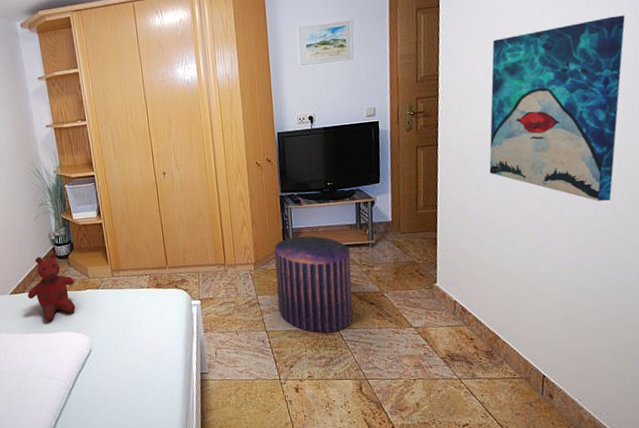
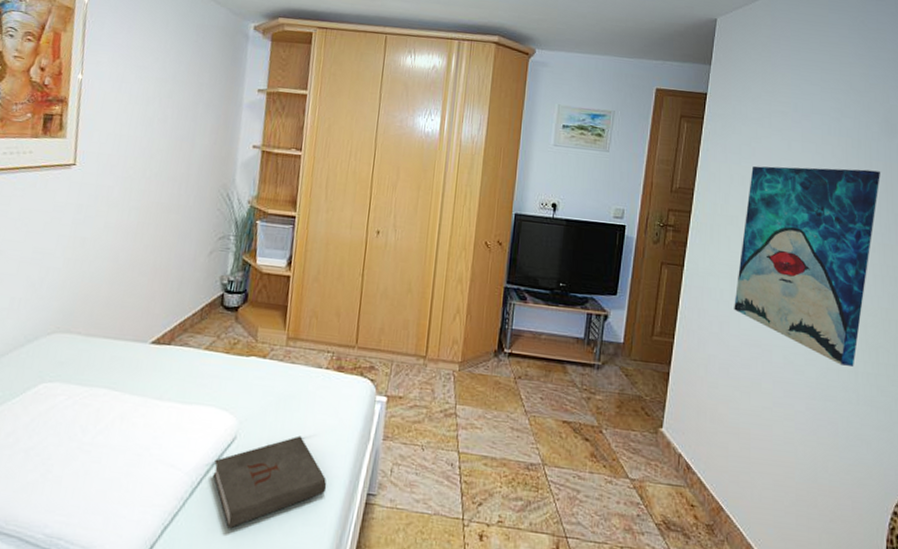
teddy bear: present [27,252,75,322] -> none [172,300,238,390]
book: none [80,340,169,414] -> present [212,435,327,529]
pouf: present [274,235,353,333] -> none [478,339,573,469]

